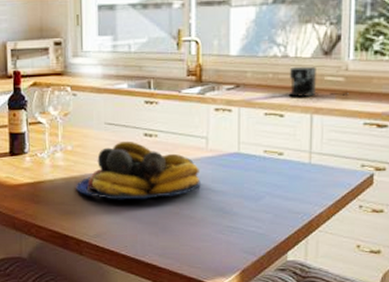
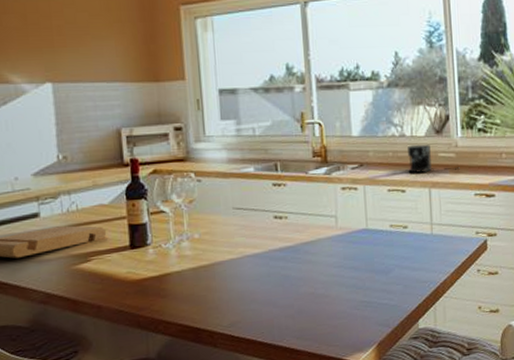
fruit bowl: present [76,140,201,200] -> none [206,224,333,286]

